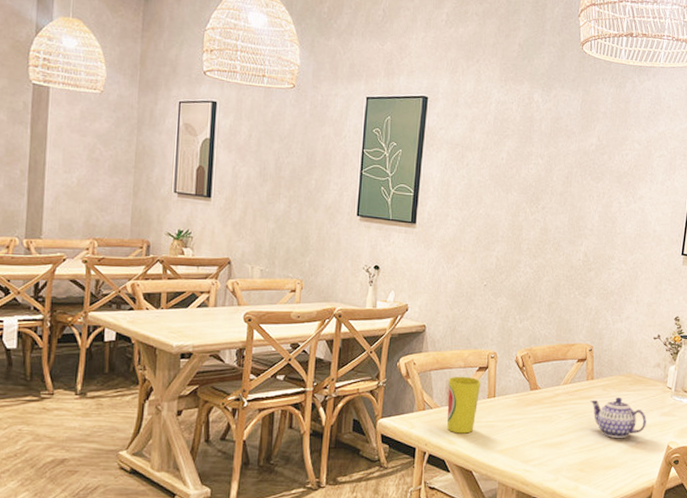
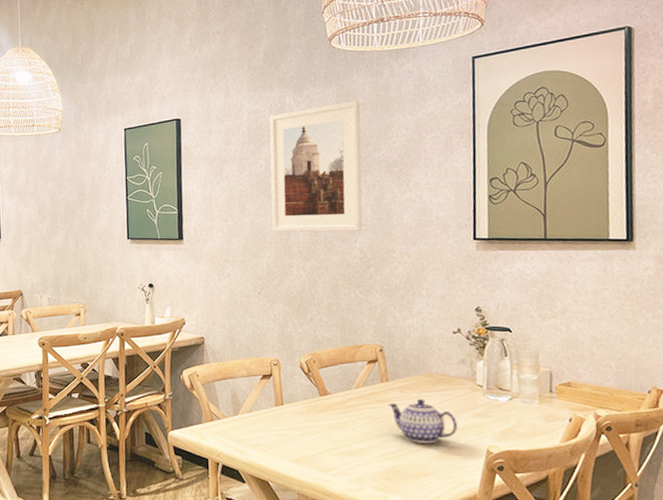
cup: present [447,376,481,434] -> none [233,385,267,443]
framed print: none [505,108,602,235] -> present [269,100,363,232]

